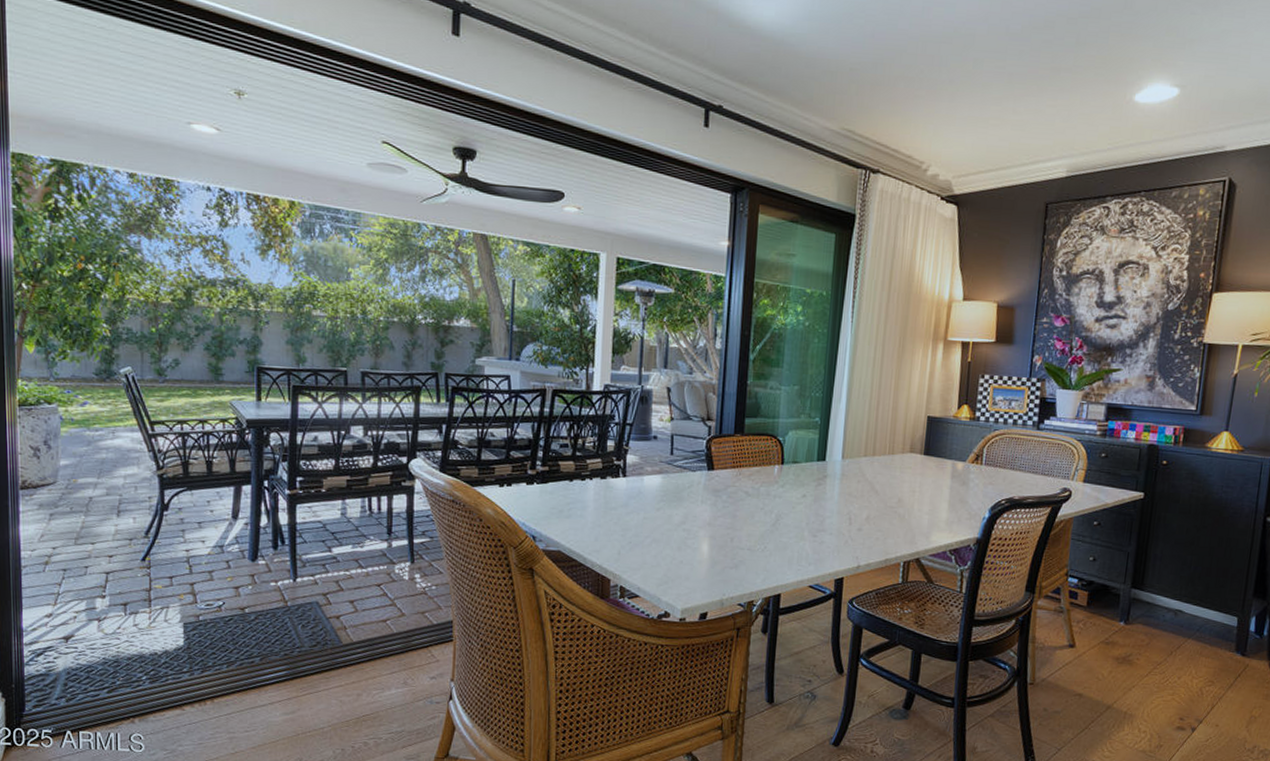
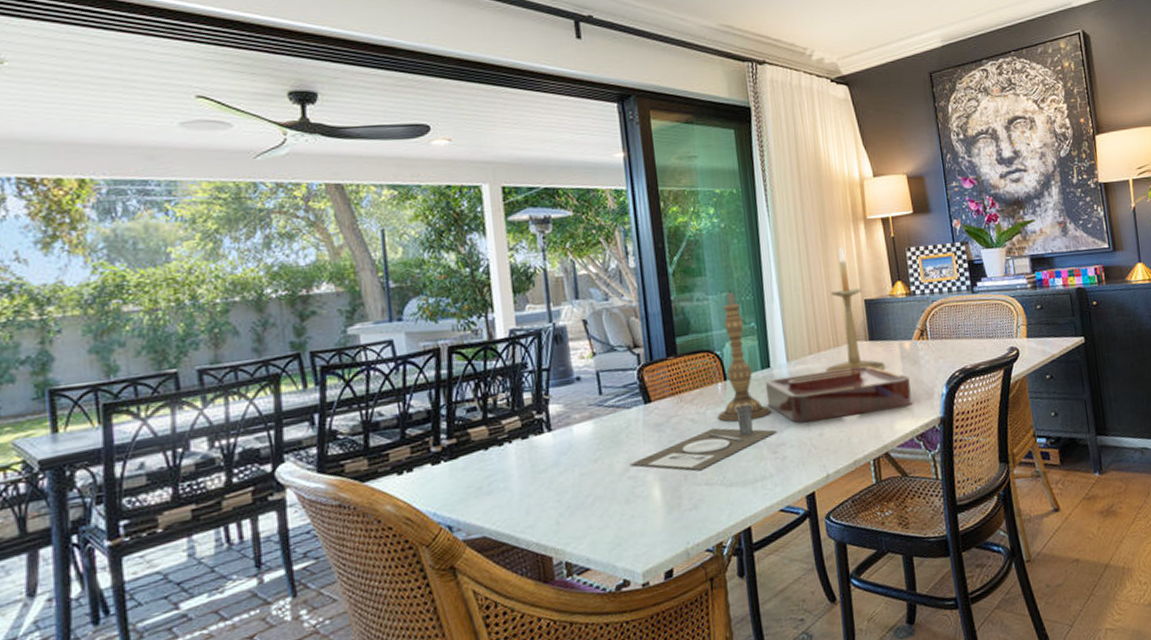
place setting: none [687,488,820,537] -> present [631,404,777,471]
candlestick: none [769,385,818,503] -> present [717,290,771,422]
decorative tray: none [817,471,955,522] -> present [766,365,912,423]
candlestick: none [875,362,934,485] -> present [825,246,885,373]

